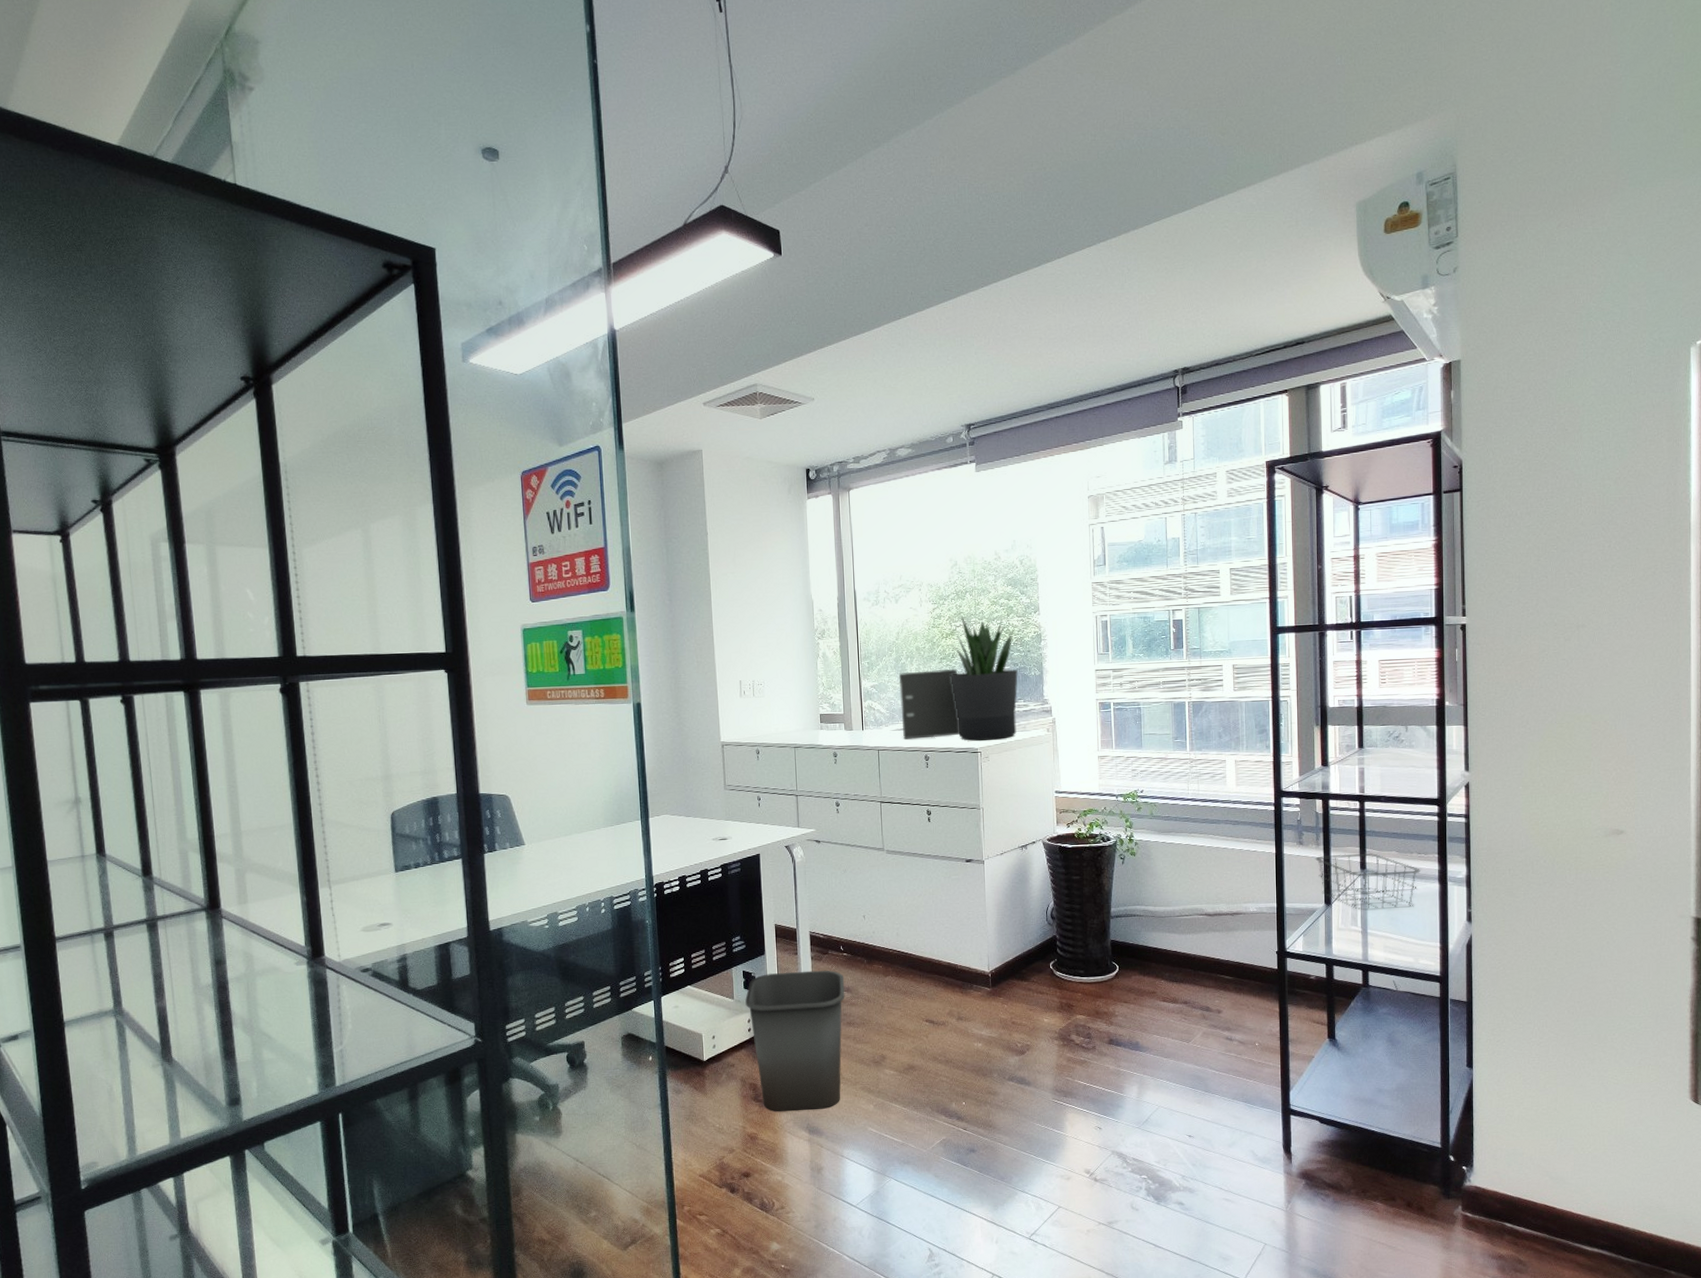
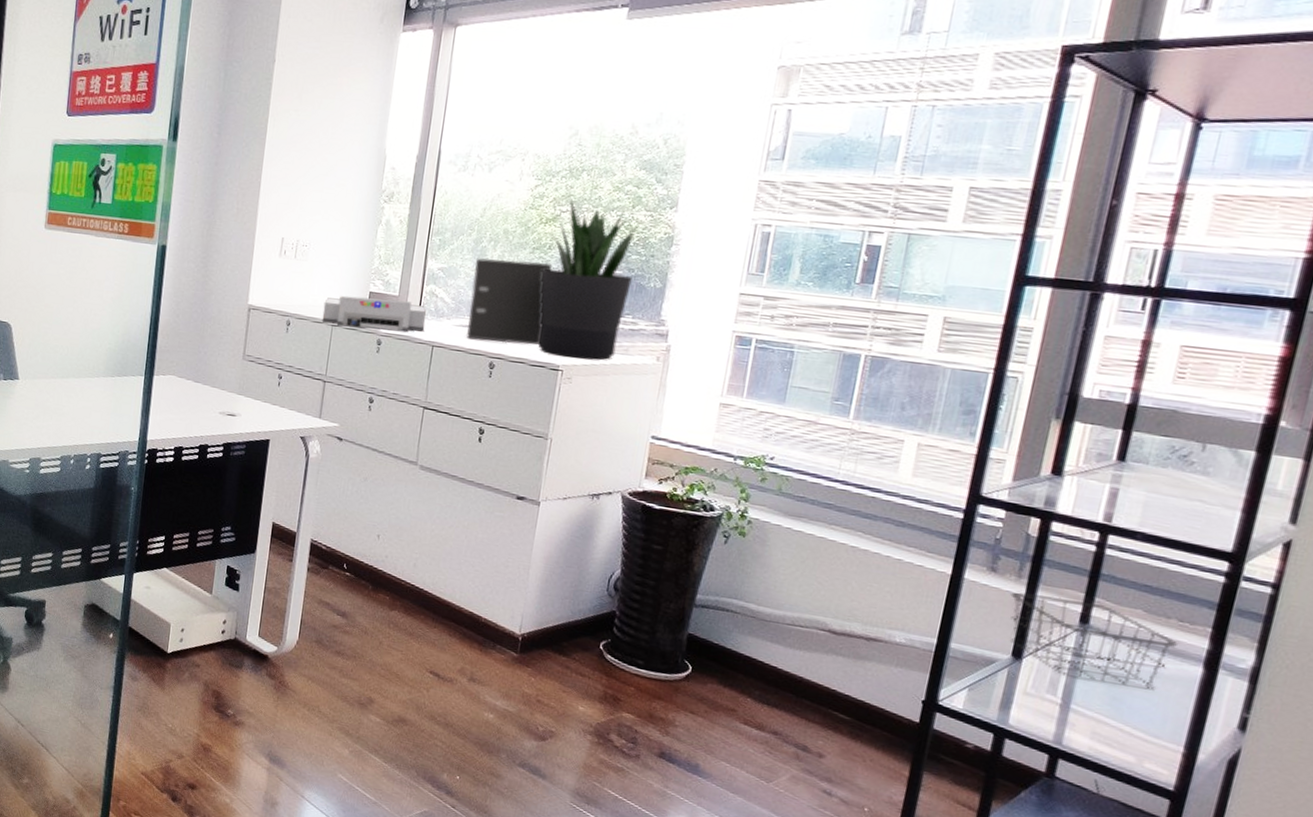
waste bin: present [745,970,845,1111] -> none [224,575,342,740]
architectural model: none [784,717,869,747] -> present [322,295,426,332]

